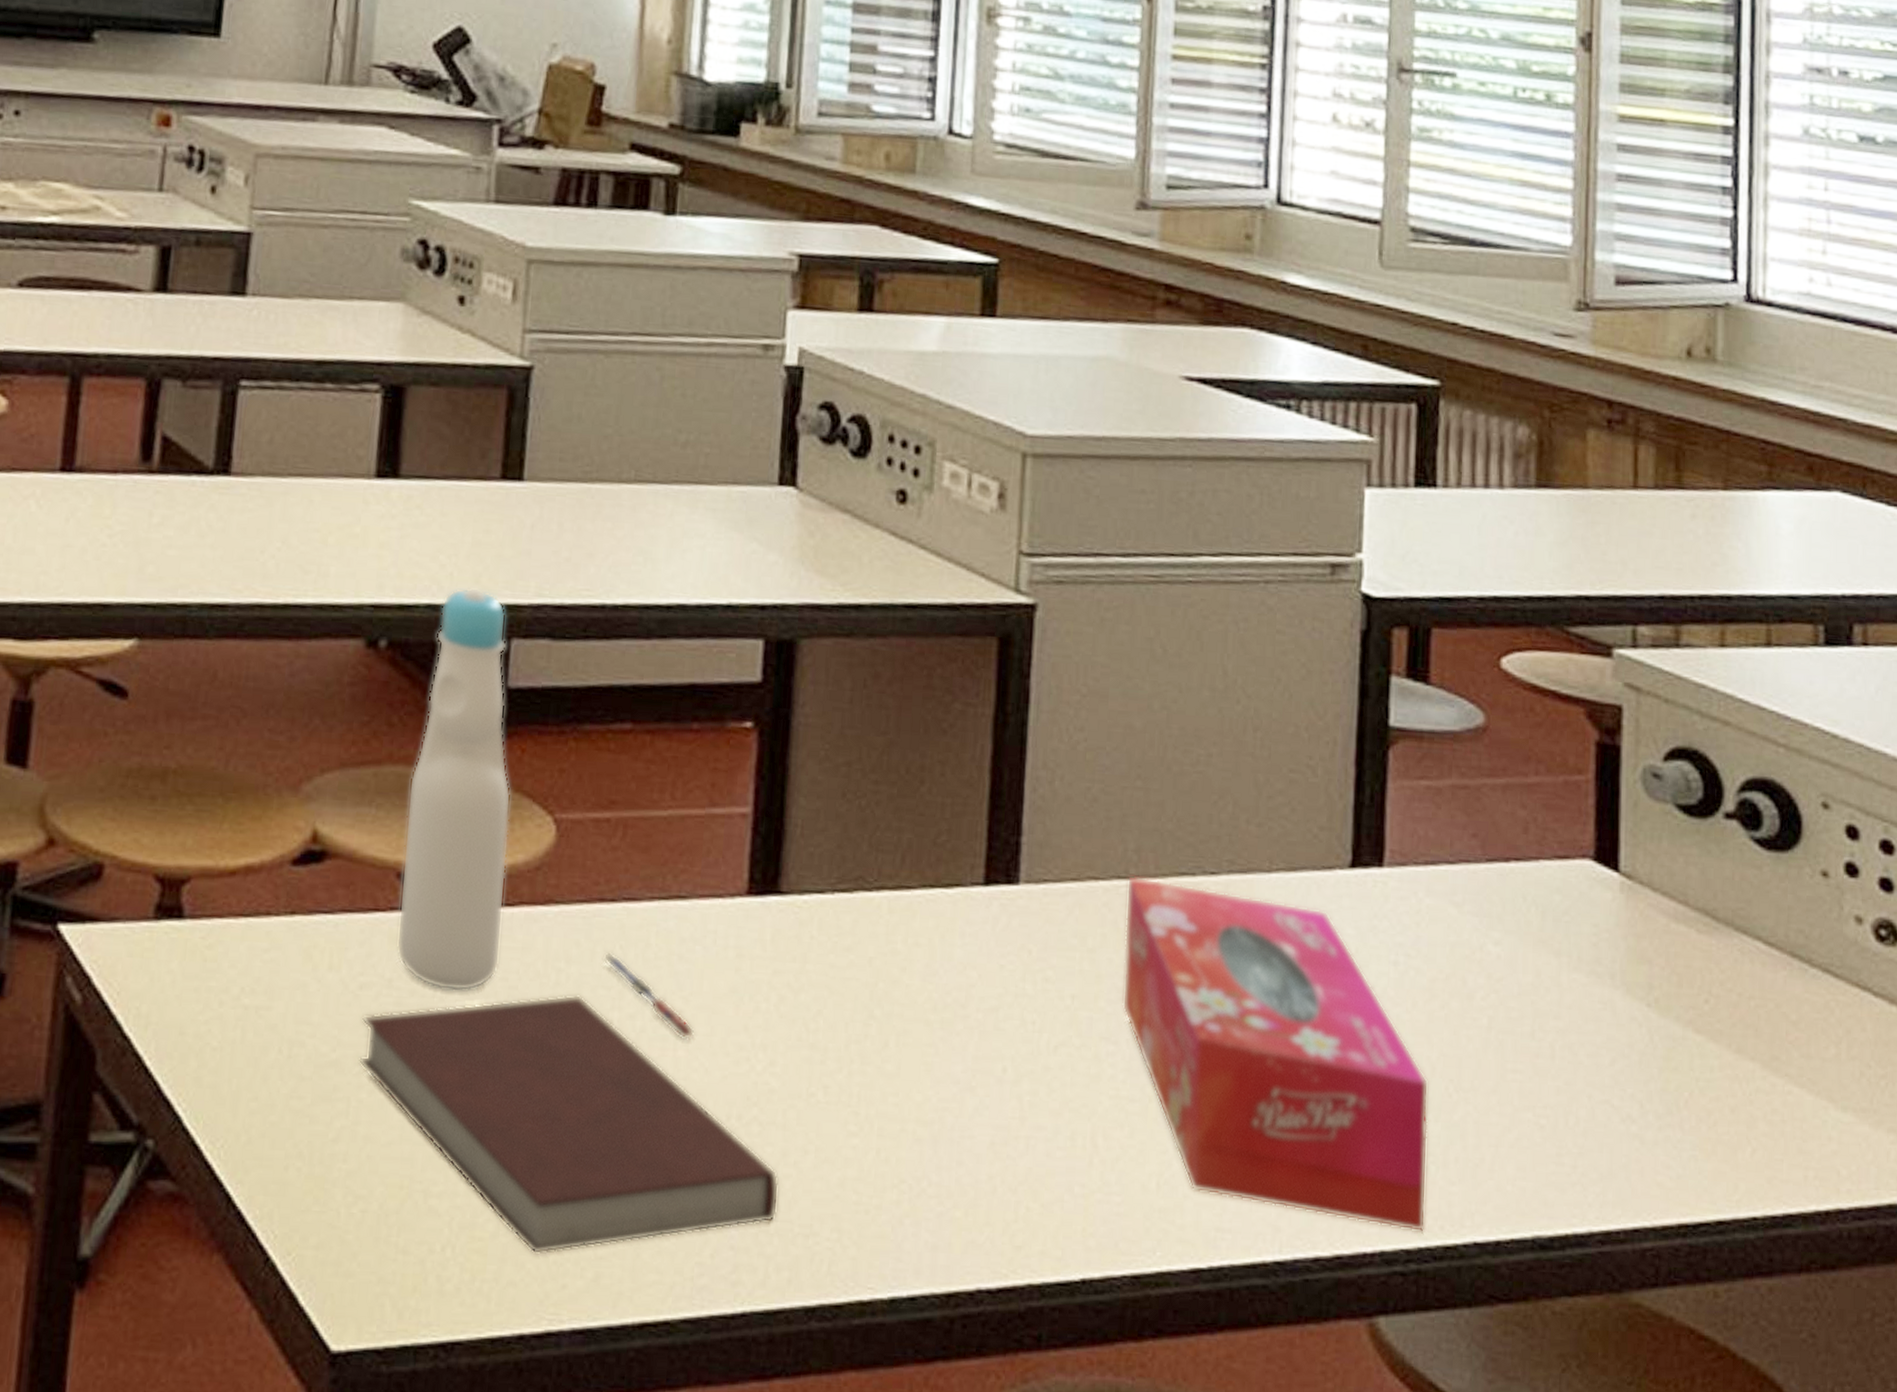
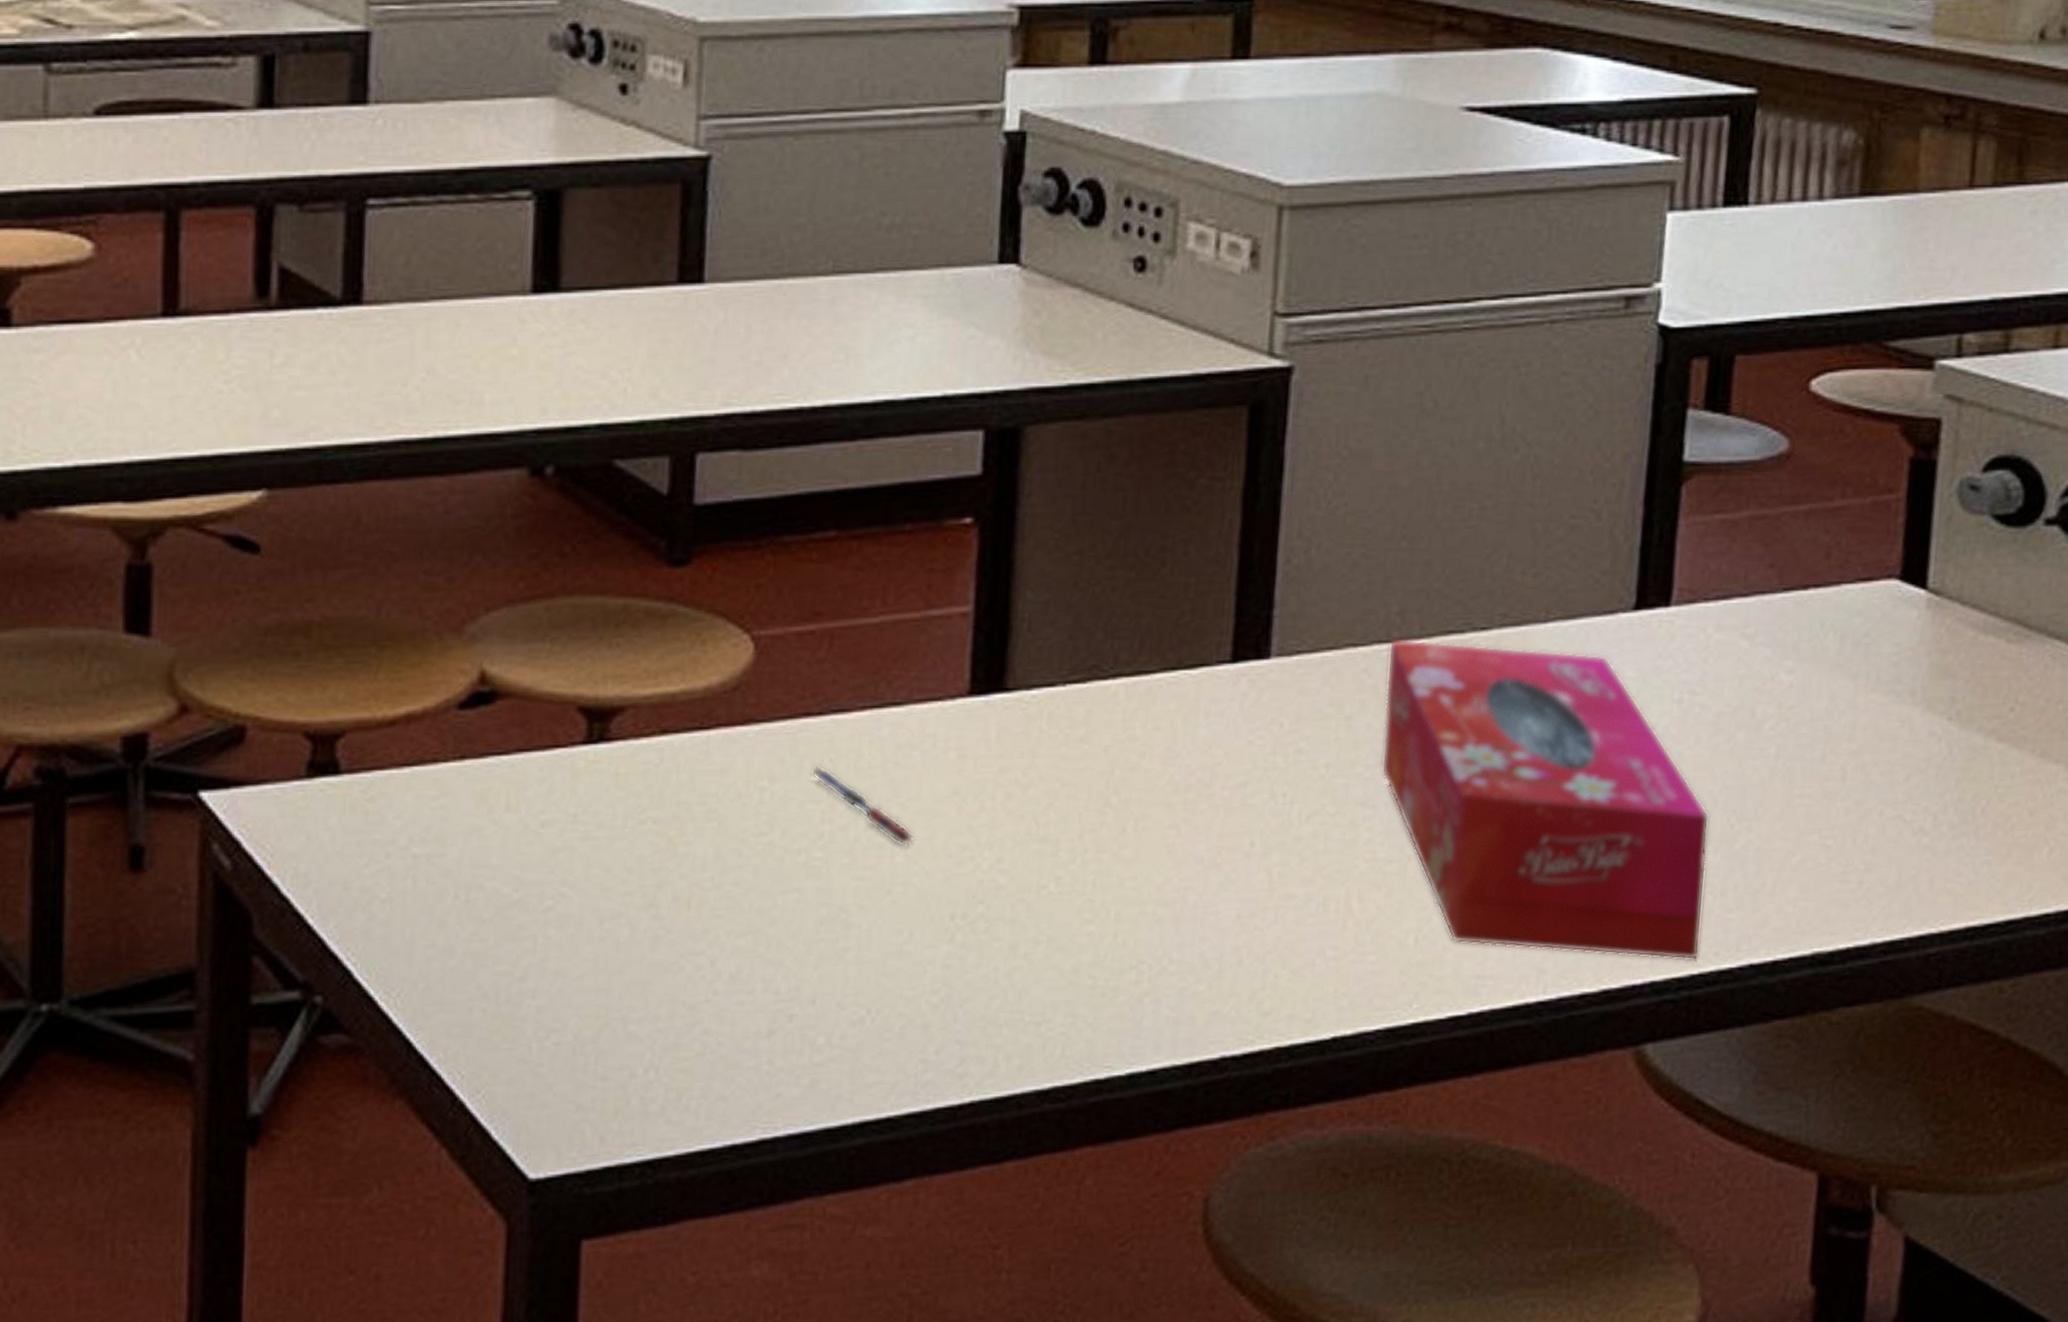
notebook: present [359,994,779,1255] -> none [544,811,1009,1068]
bottle: present [396,587,511,992] -> none [580,401,703,820]

